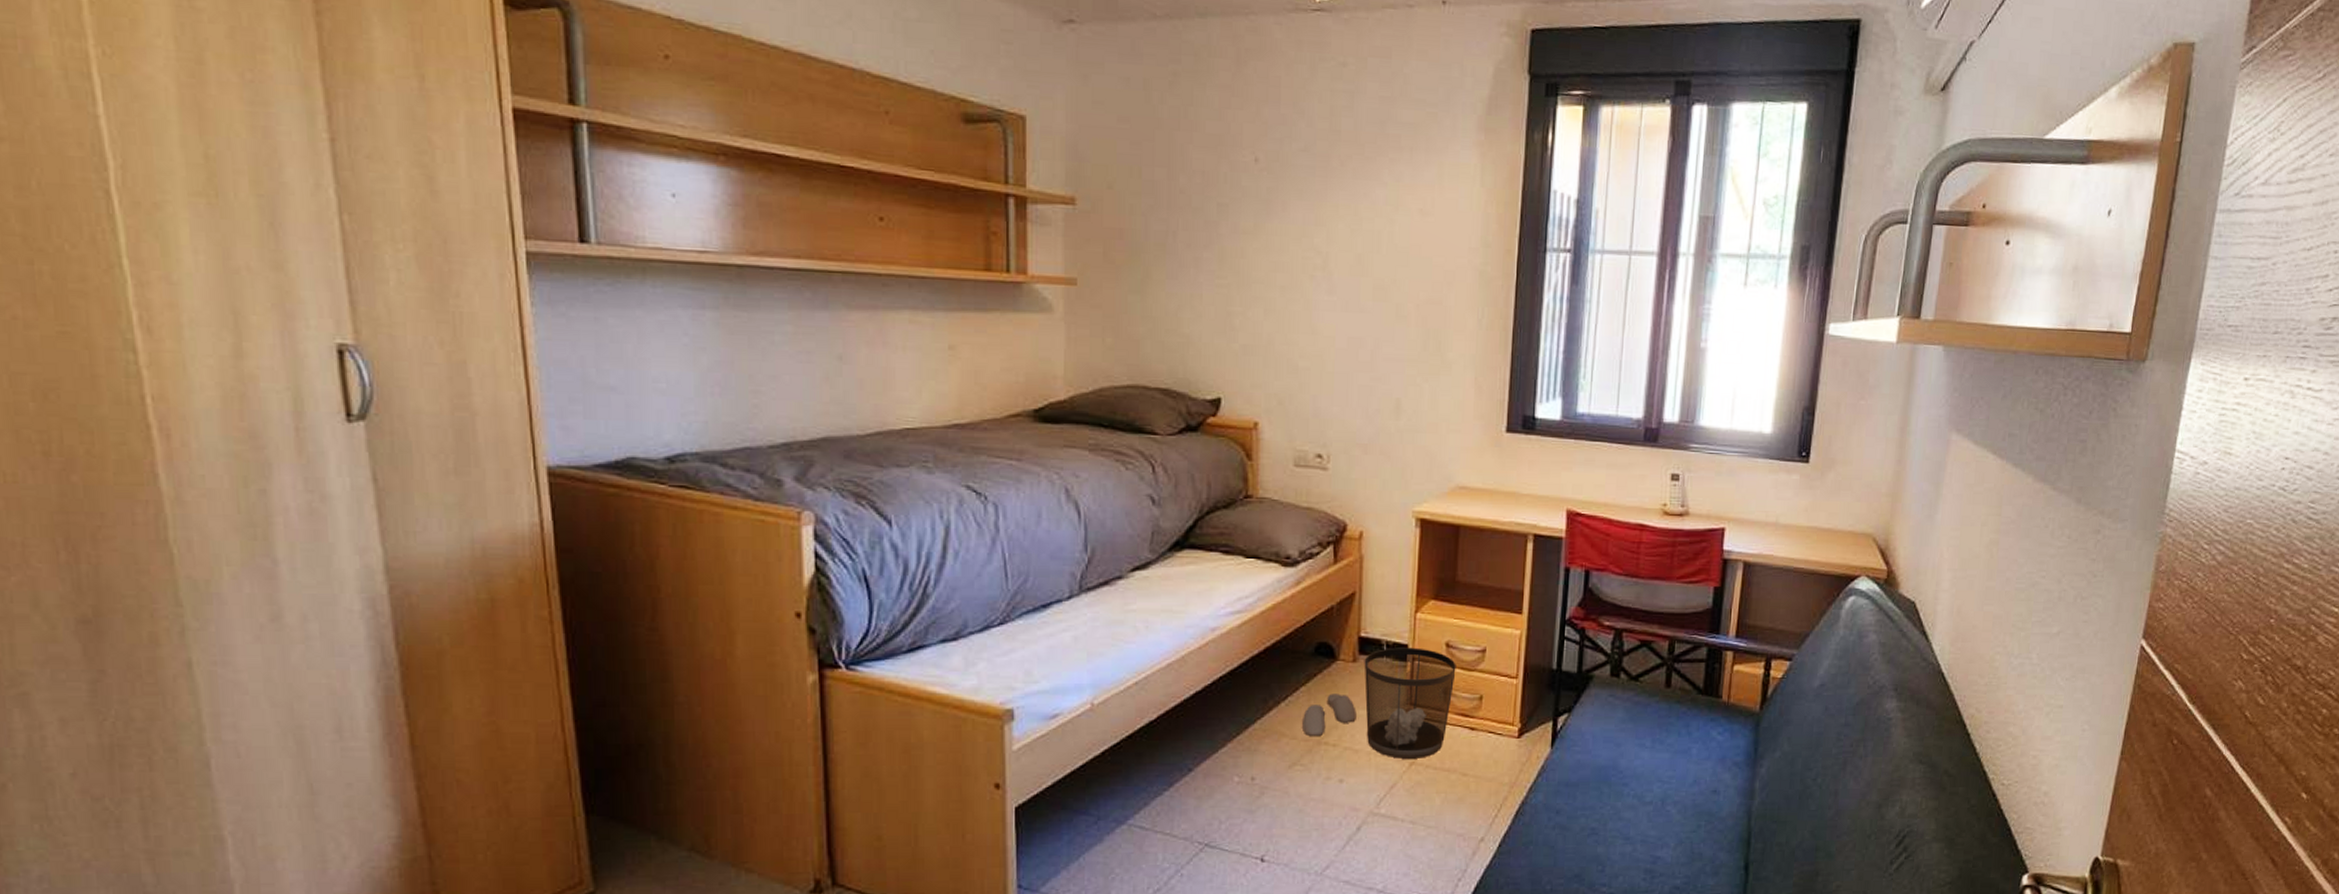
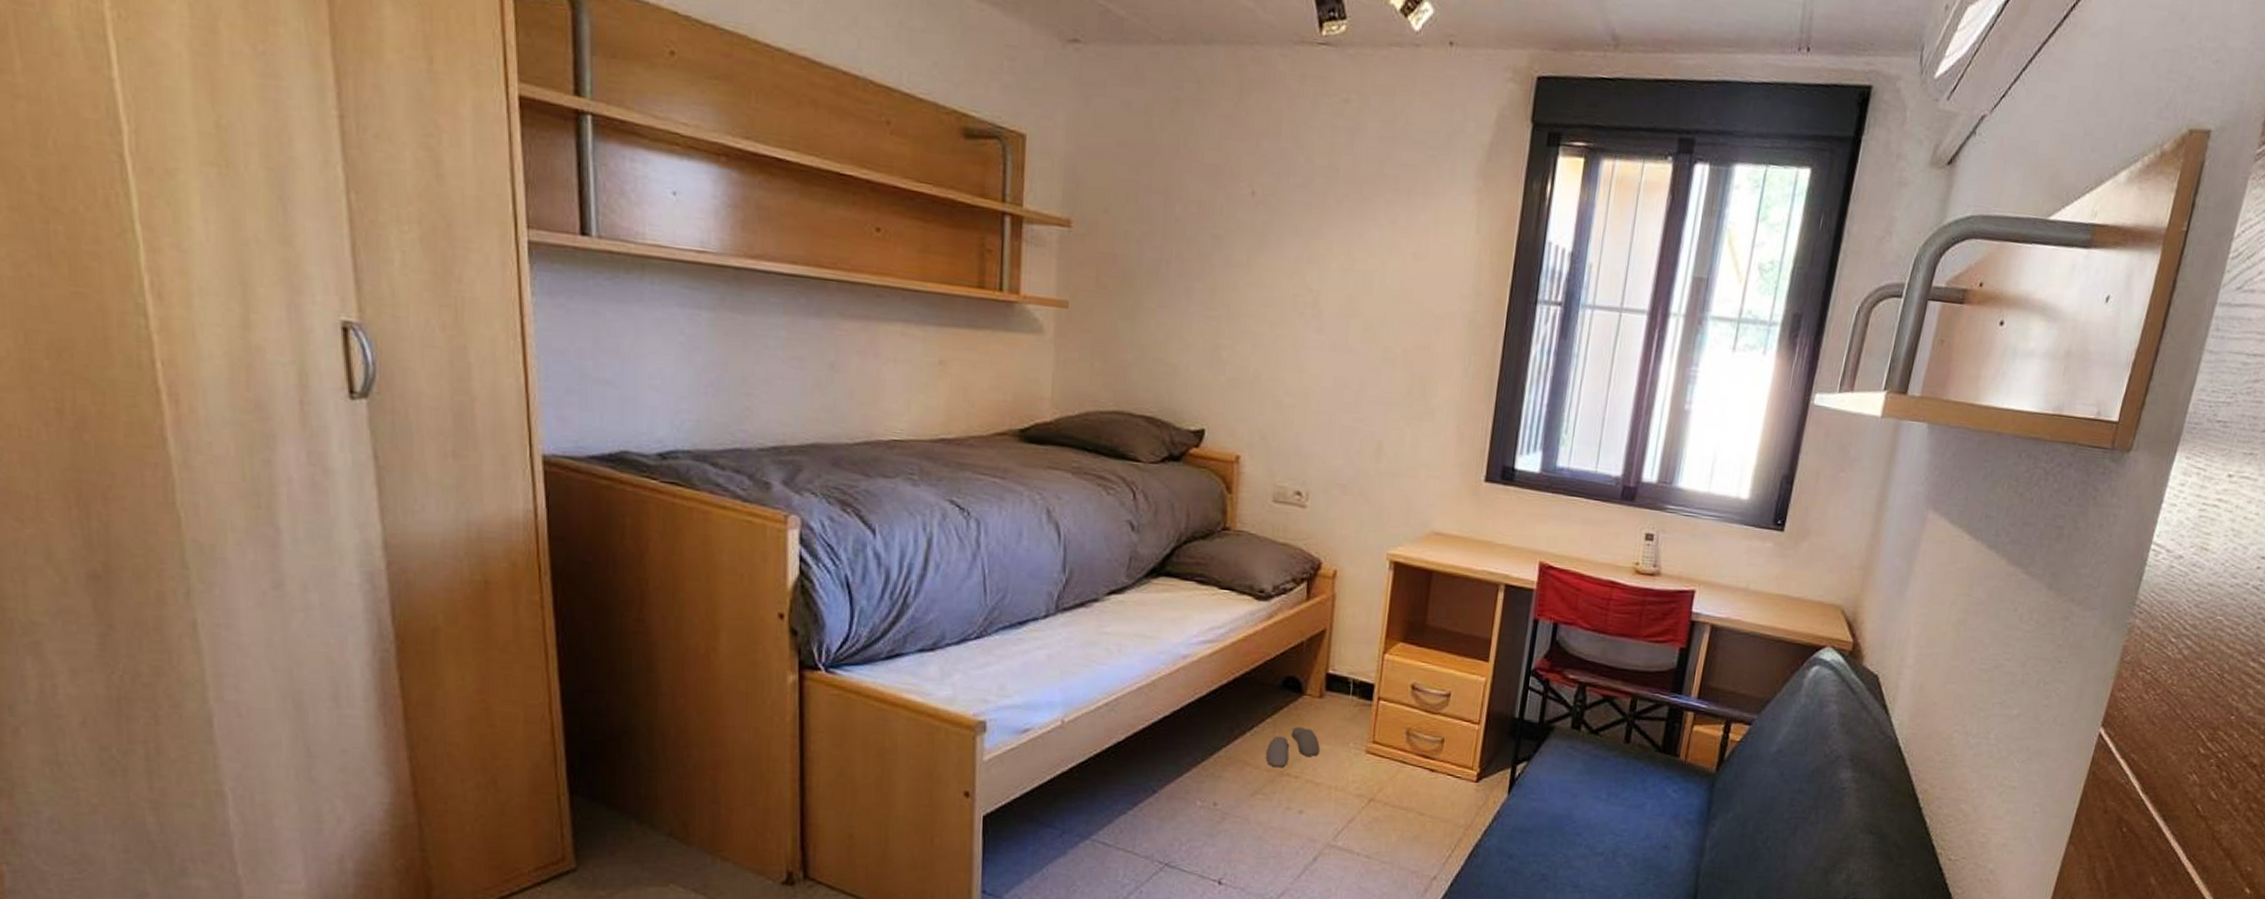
waste bin: present [1364,647,1456,759] -> none [1328,686,1421,796]

